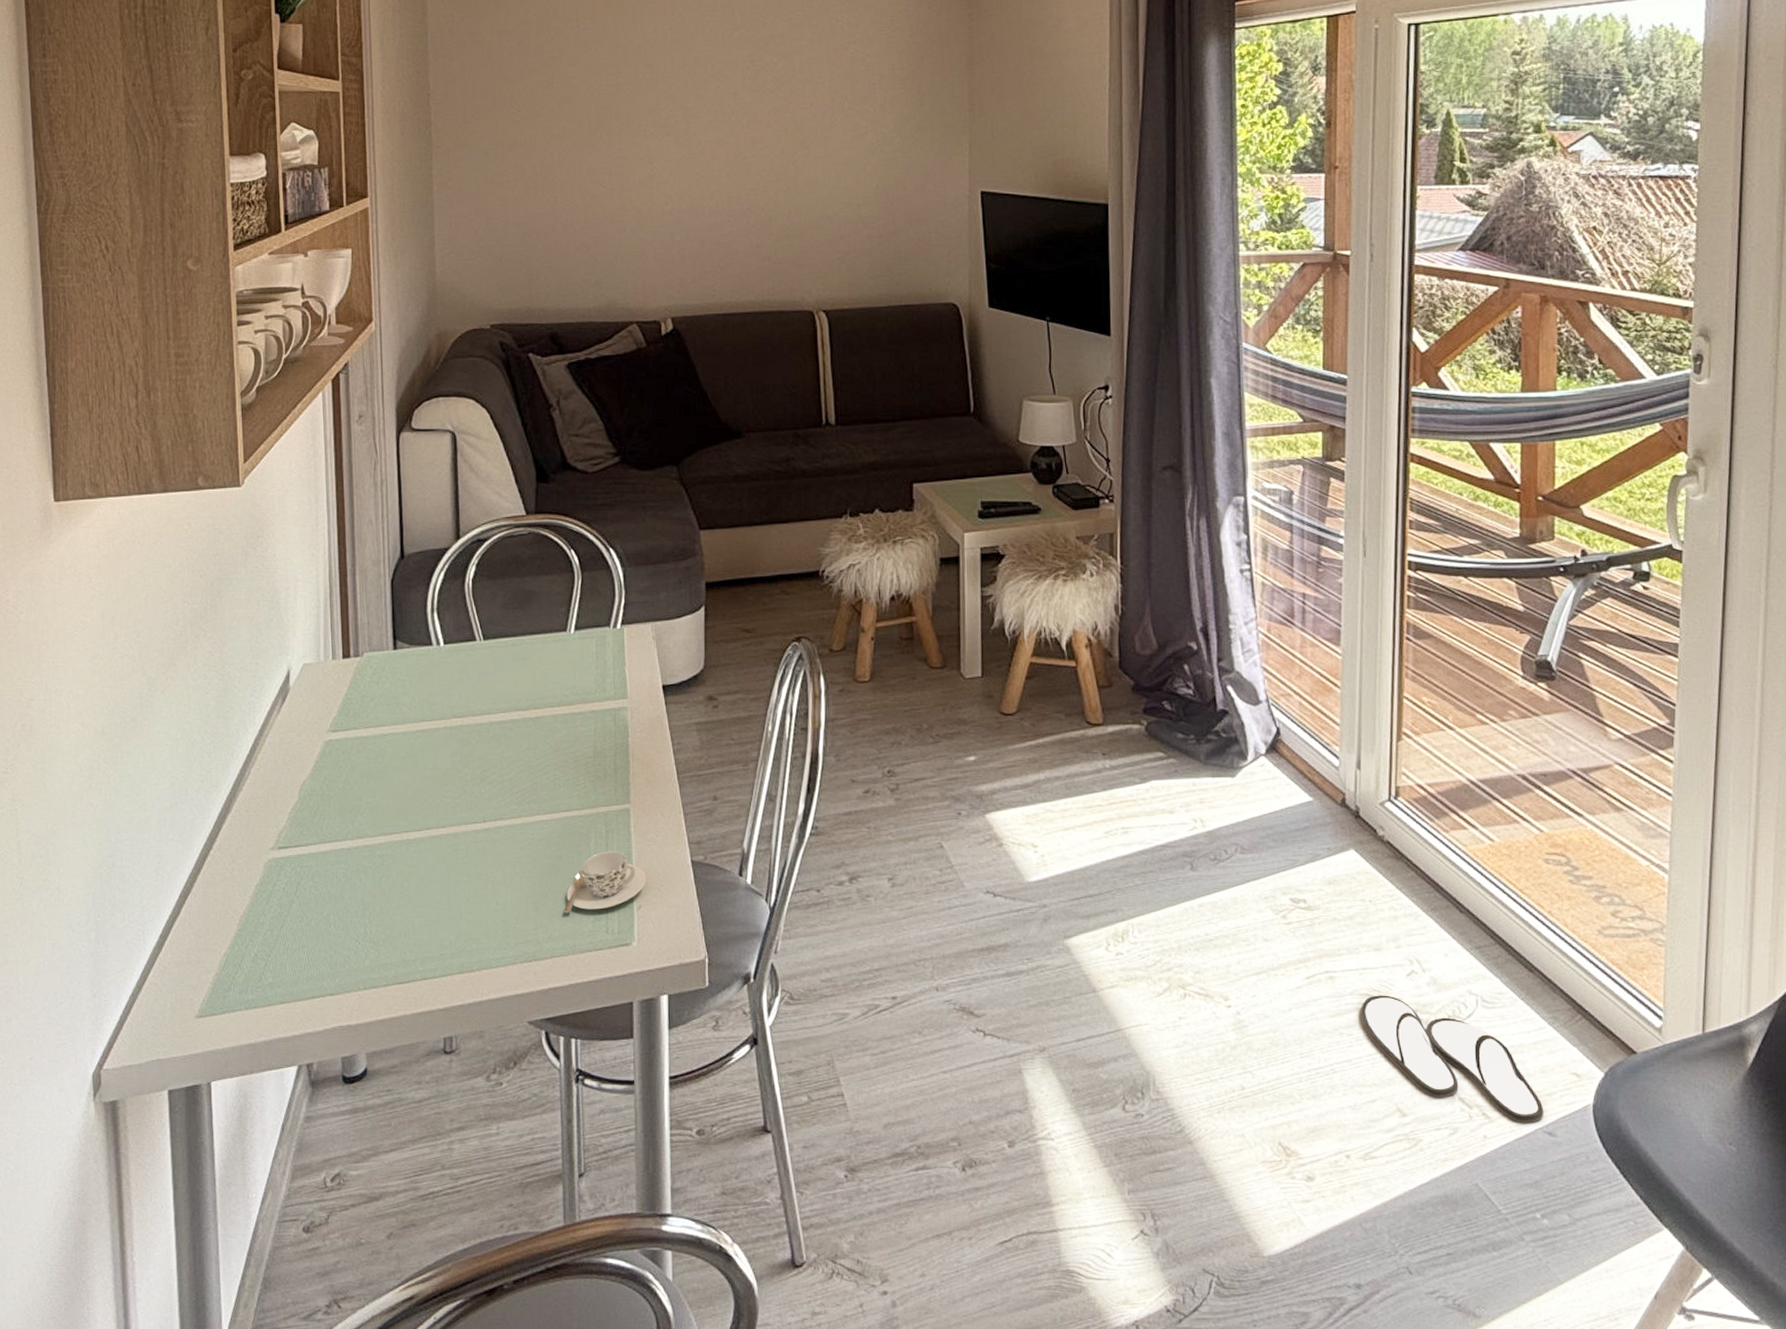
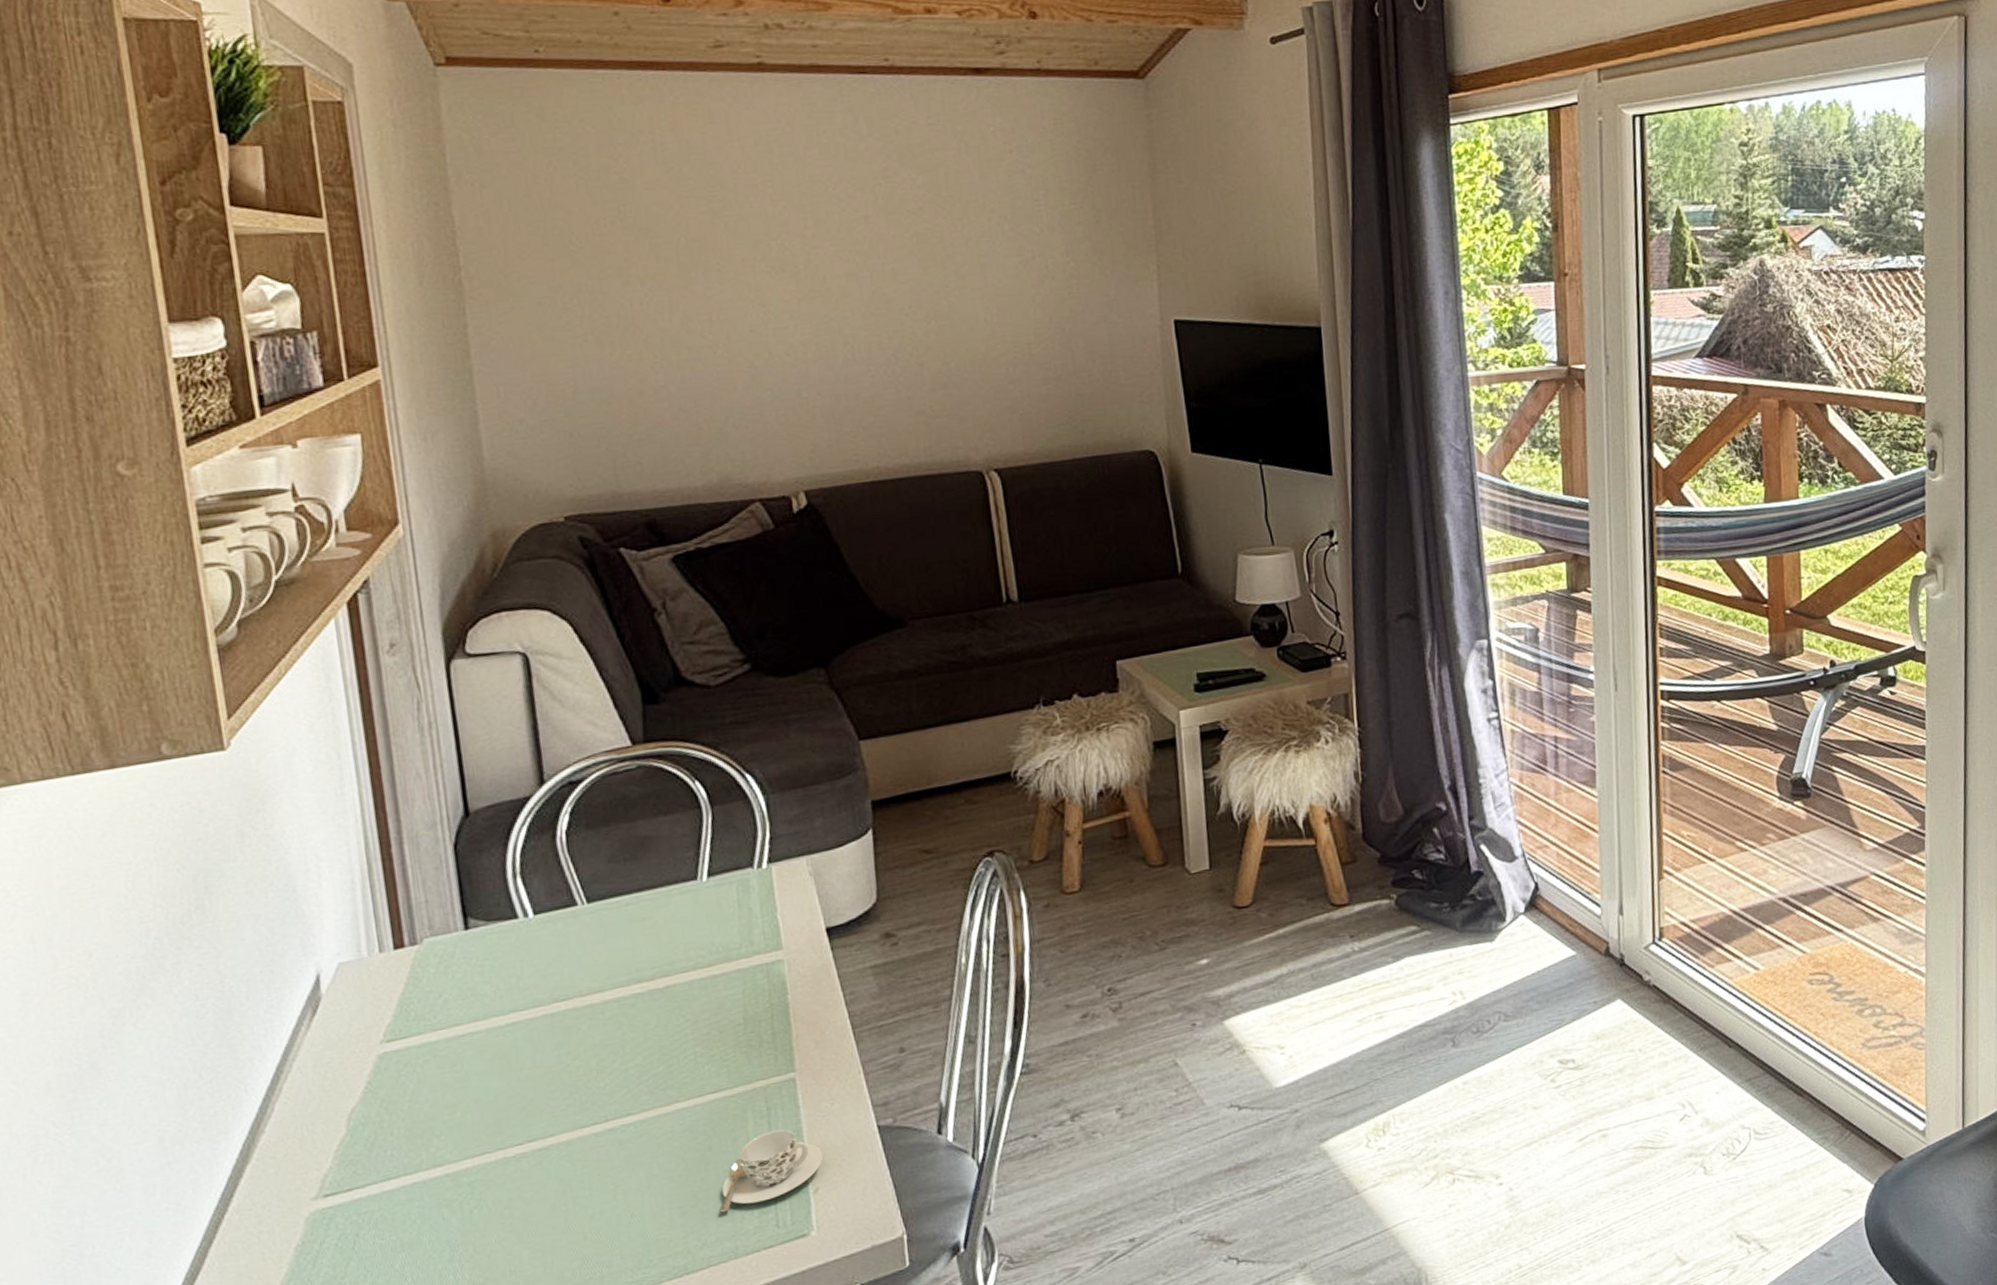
slippers: present [1361,995,1544,1123] -> none [1635,1143,1819,1249]

